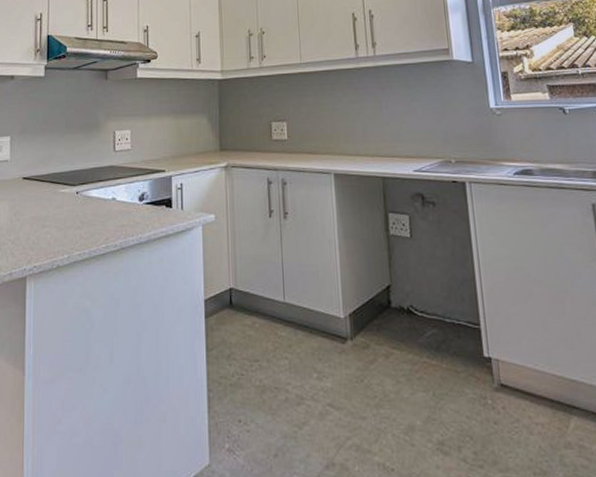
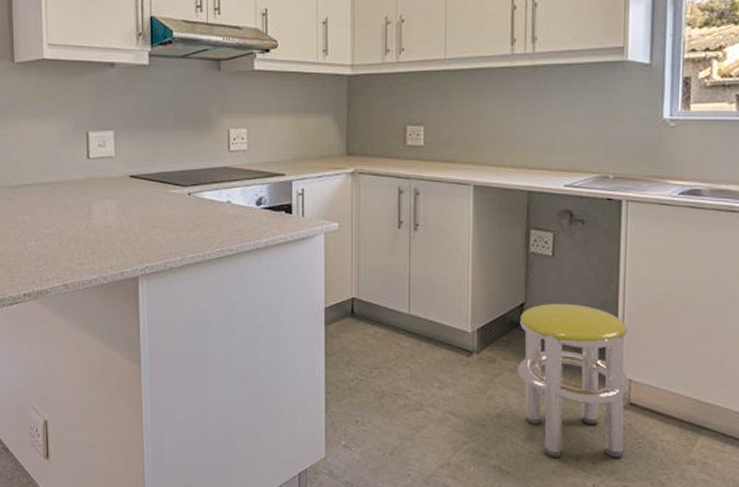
stool: none [388,283,503,449] -> present [518,303,630,458]

